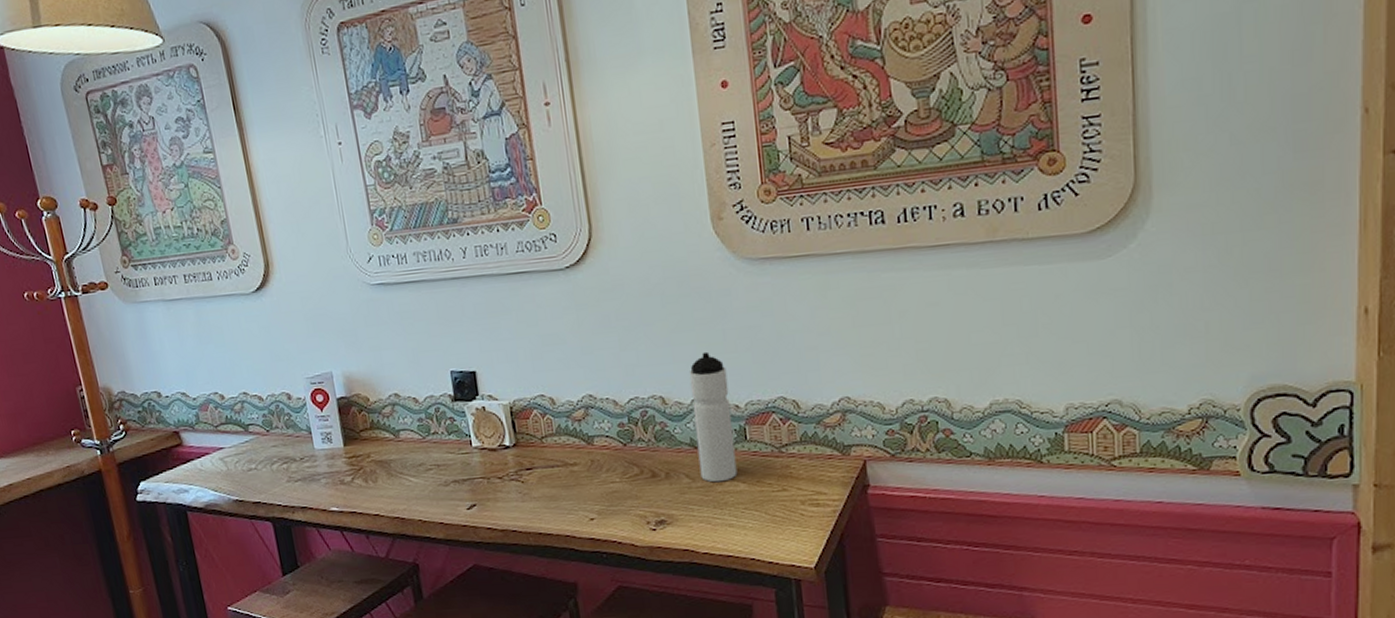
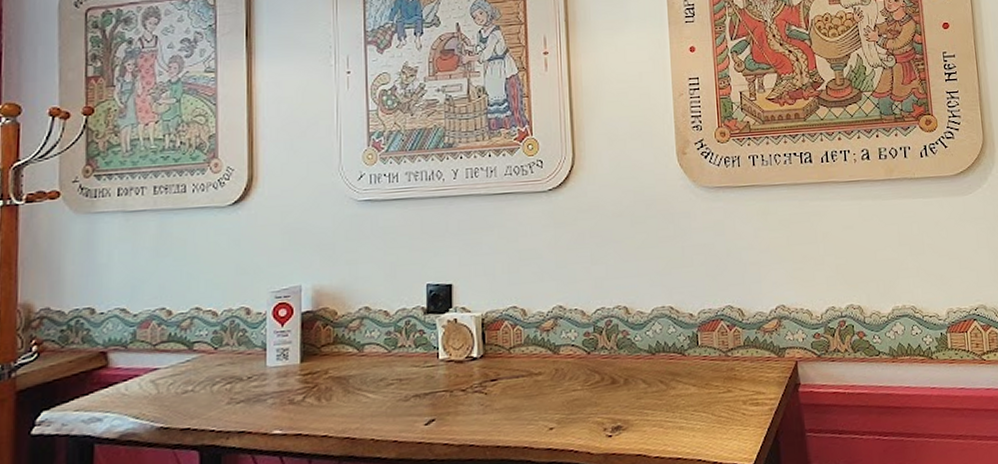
water bottle: present [689,351,738,483] -> none [651,266,689,387]

